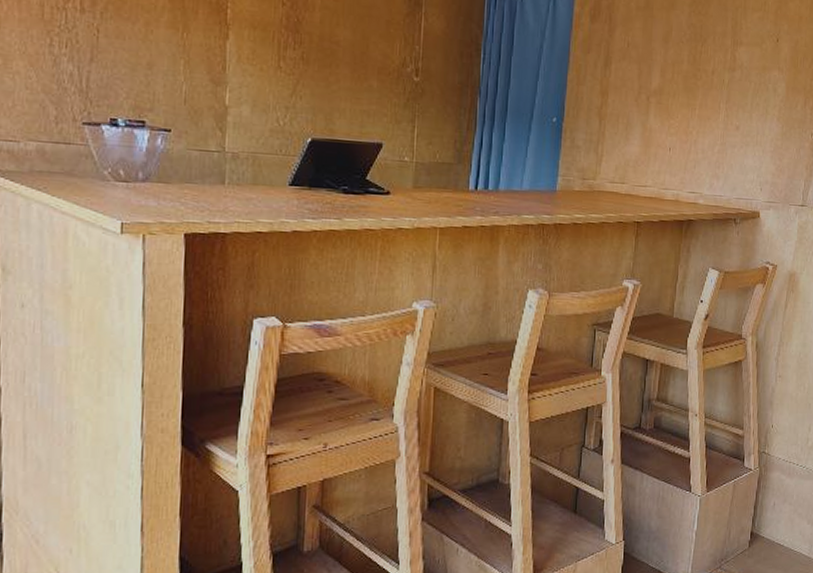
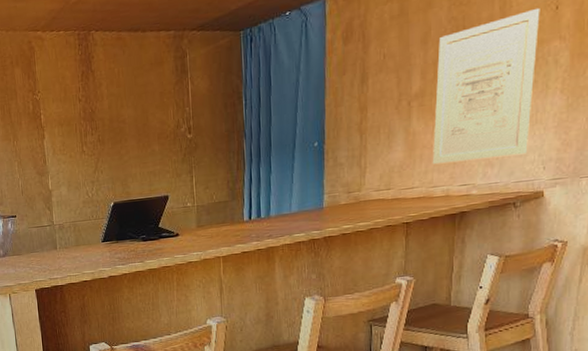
wall art: none [665,36,764,173] -> present [432,7,540,165]

